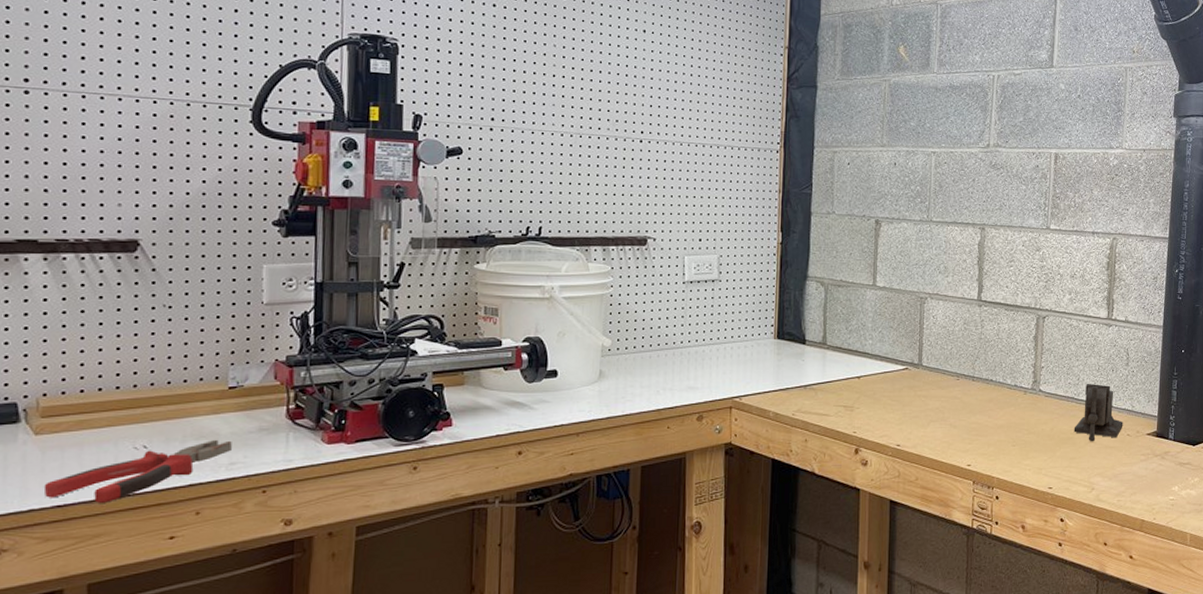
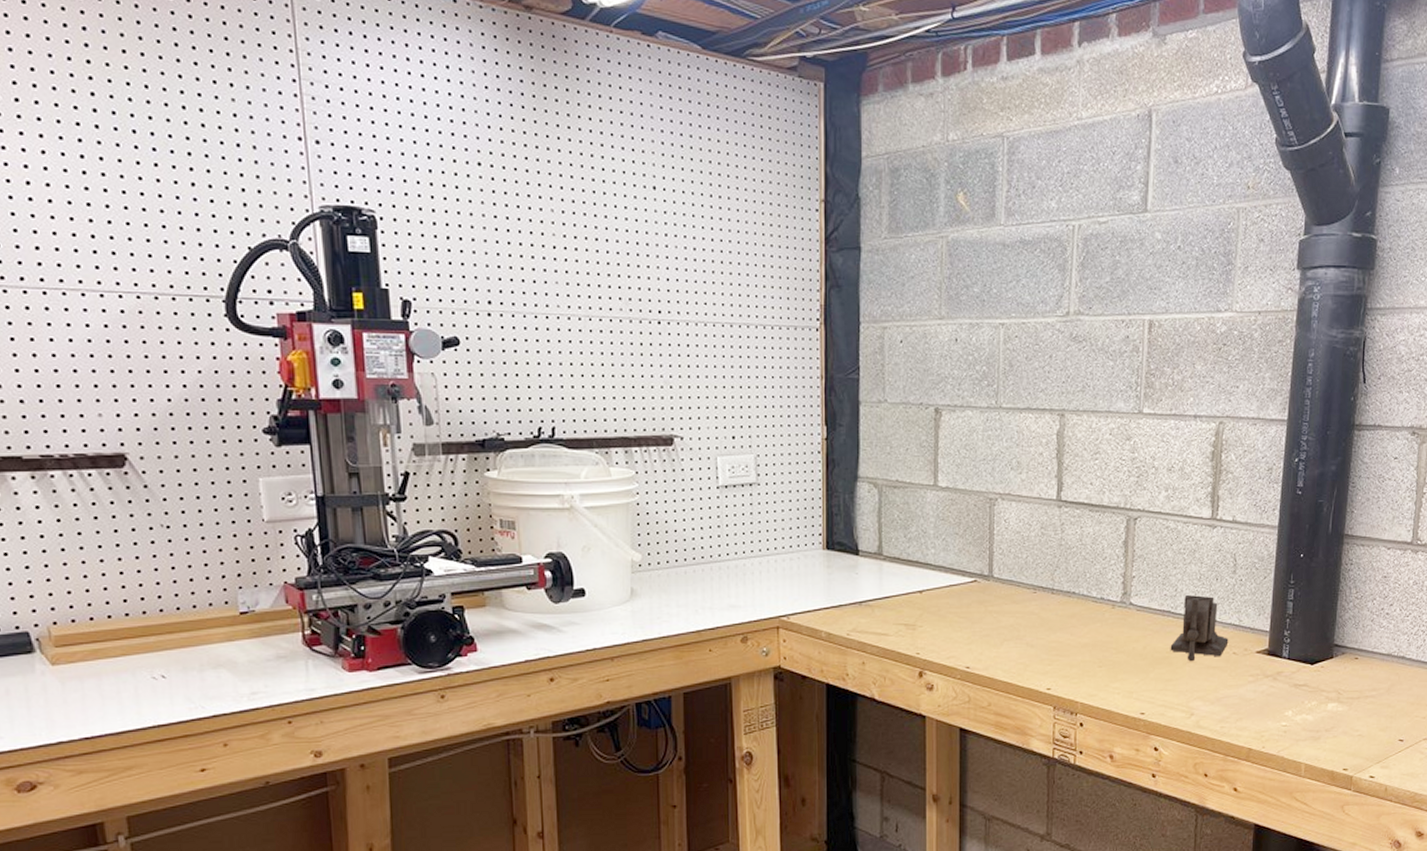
pliers: present [43,439,232,503] -> none [68,668,251,735]

